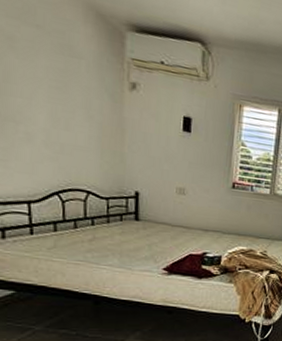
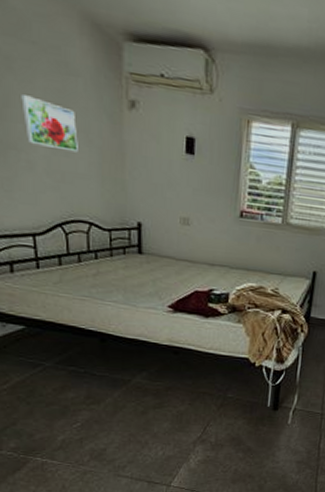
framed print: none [22,72,79,127] -> present [21,94,78,153]

